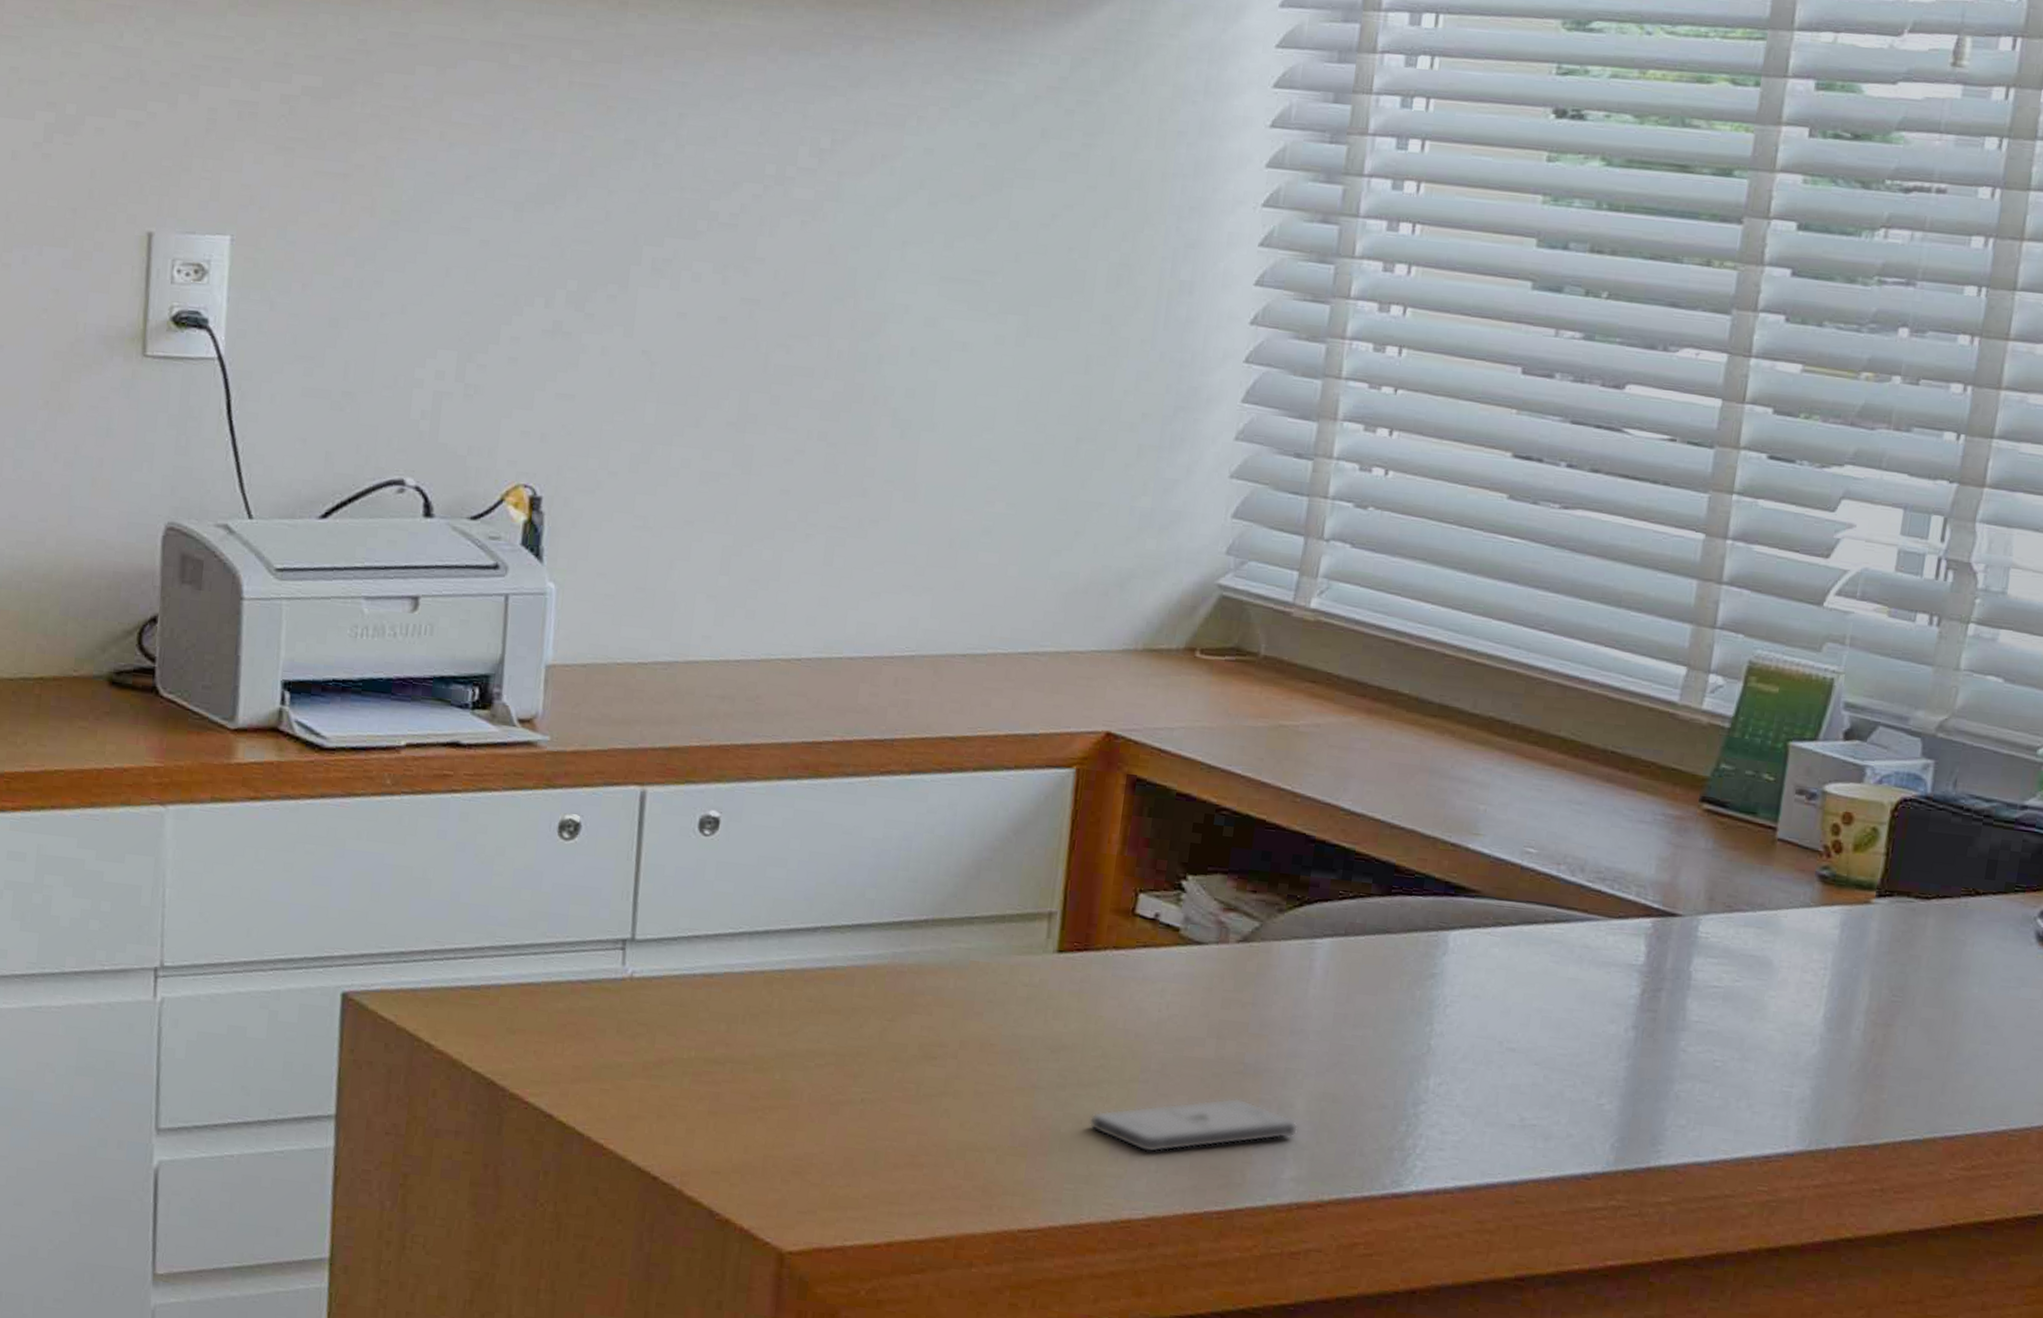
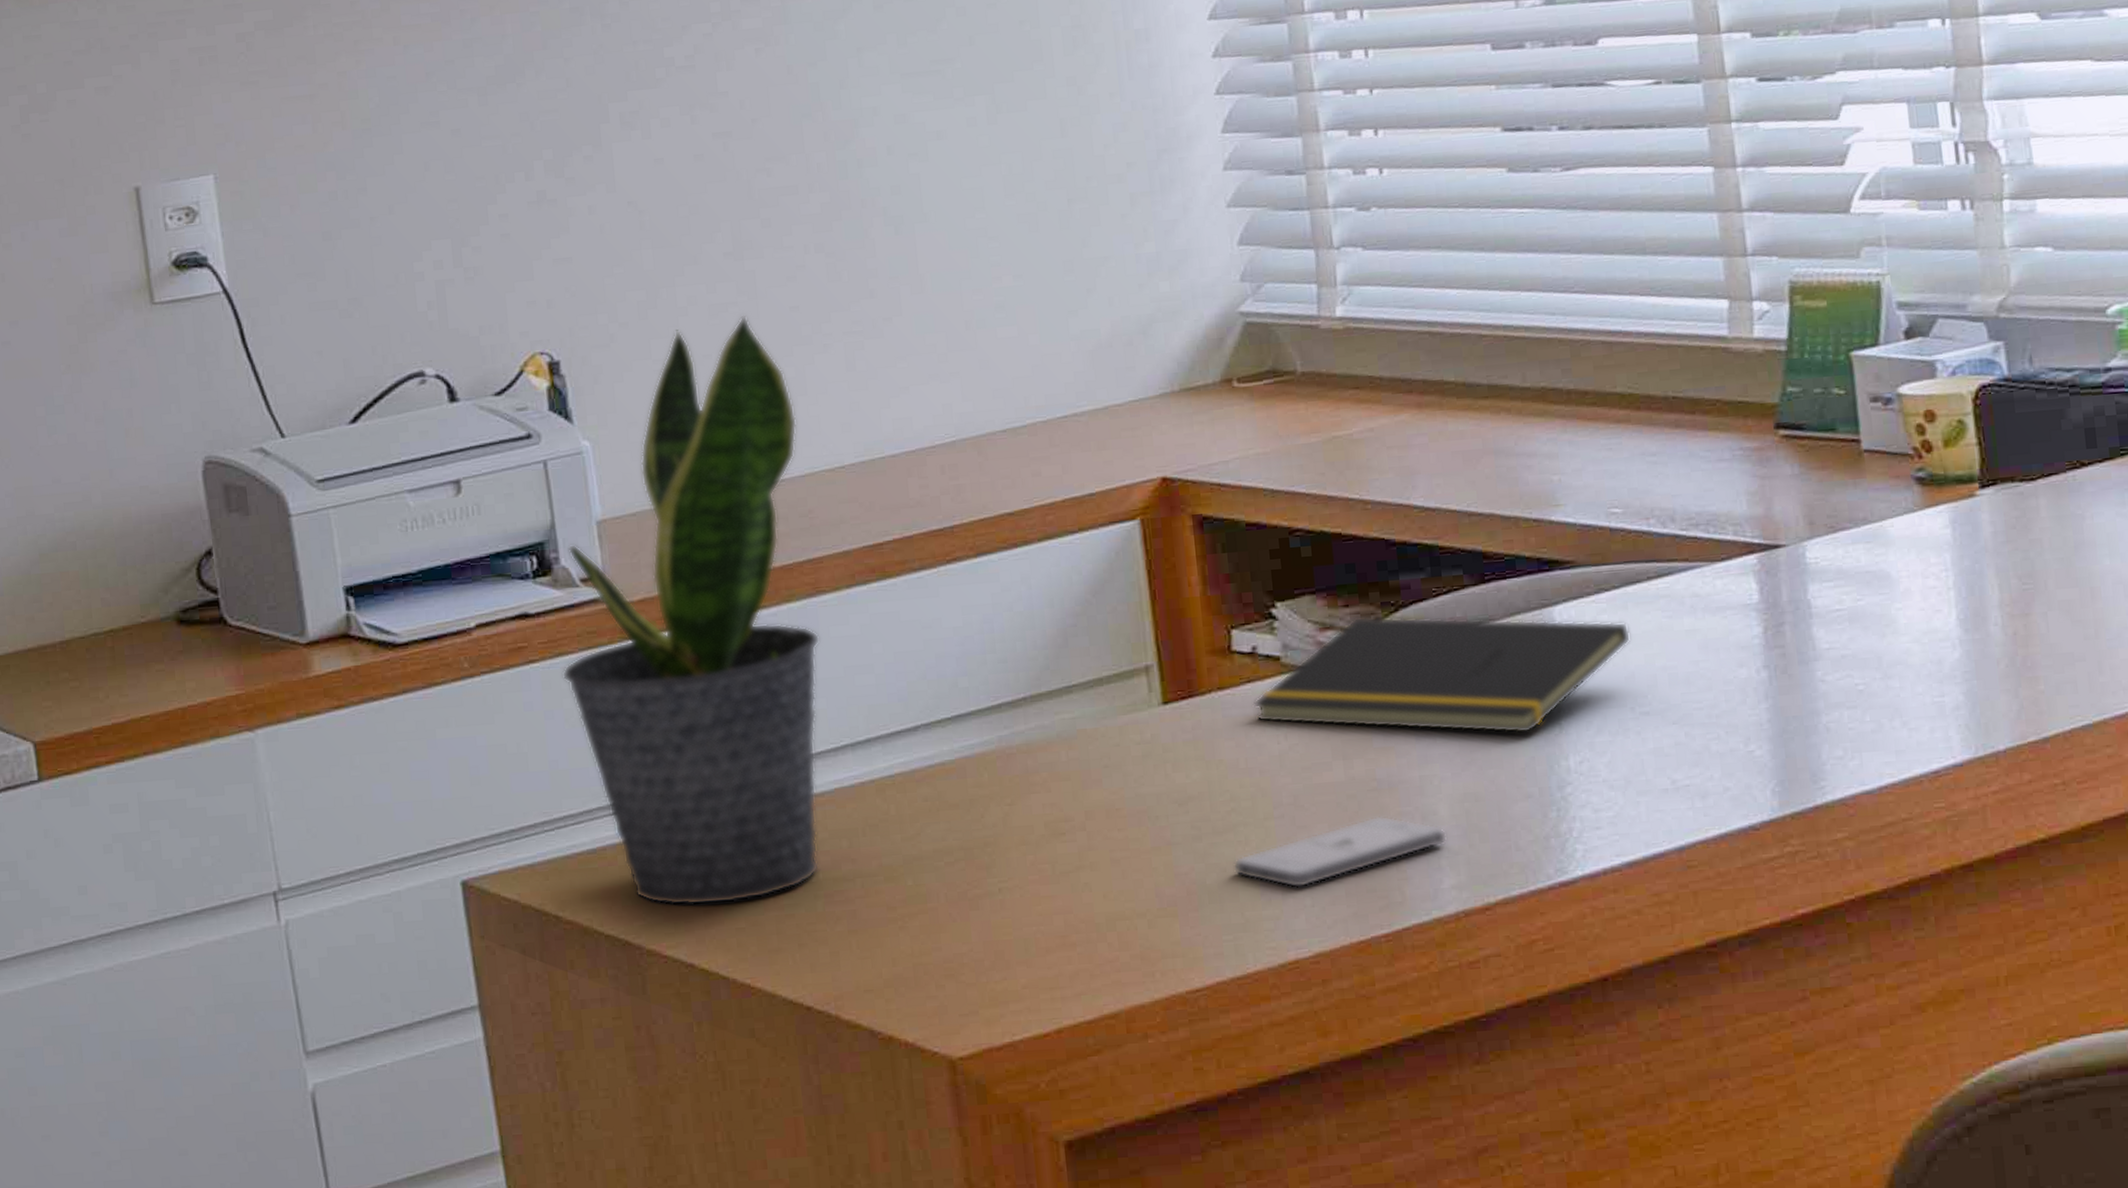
potted plant: none [481,489,765,1064] -> present [562,316,820,906]
notepad: none [1143,904,1517,1048] -> present [1252,616,1631,734]

